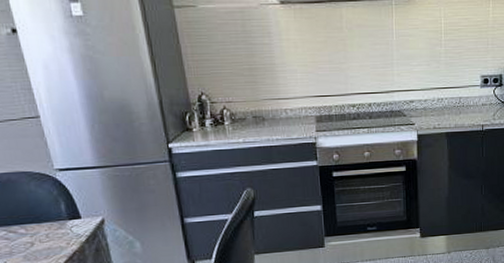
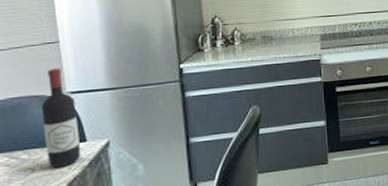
wine bottle: none [30,144,78,243] -> present [41,68,81,169]

